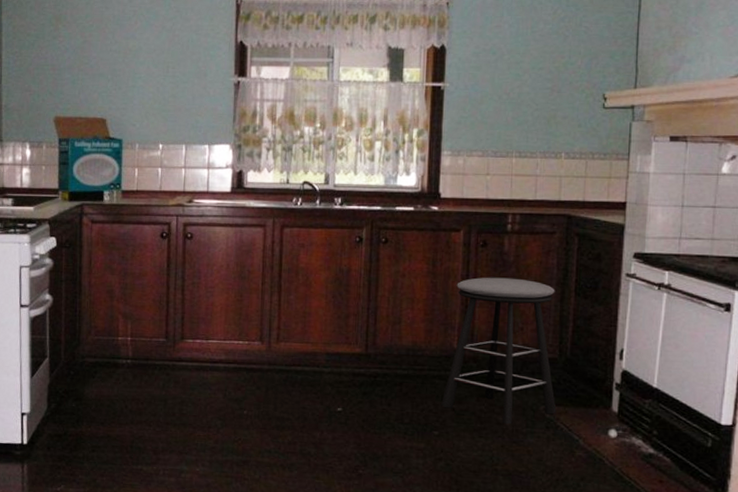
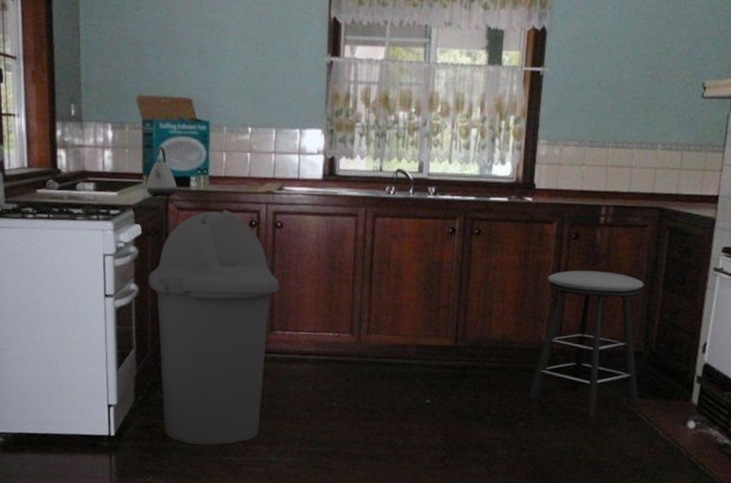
kettle: none [61,163,91,210] -> present [145,146,177,196]
trash can: none [63,222,190,454] -> present [149,210,280,445]

